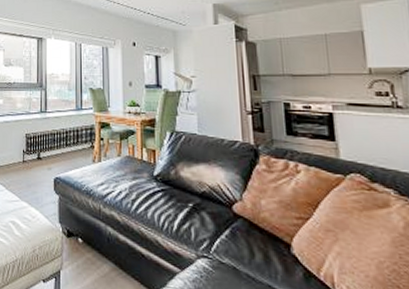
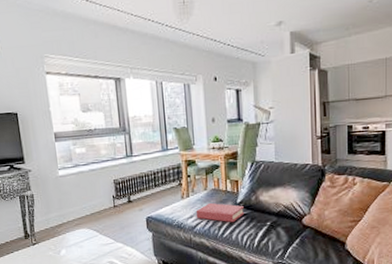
hardback book: none [107,172,161,198] -> present [195,203,244,223]

